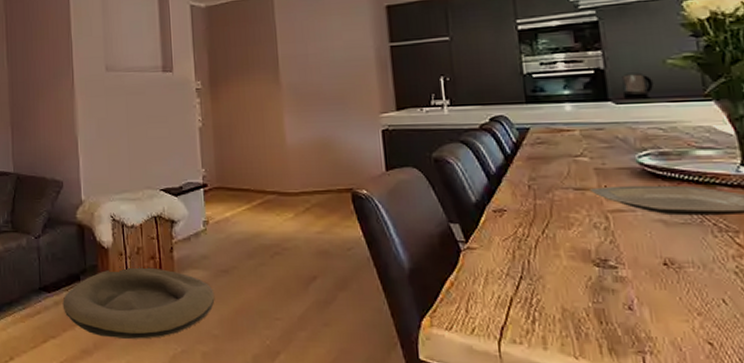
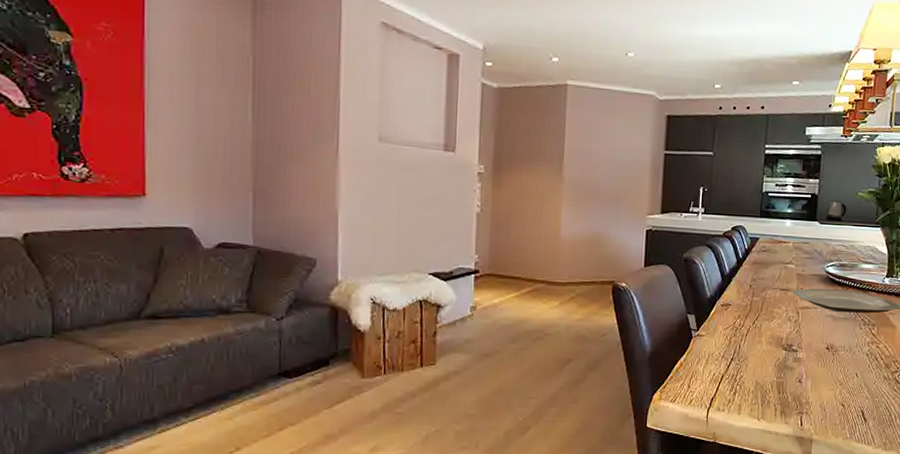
dog bed: present [62,265,215,339] -> none [306,349,475,422]

